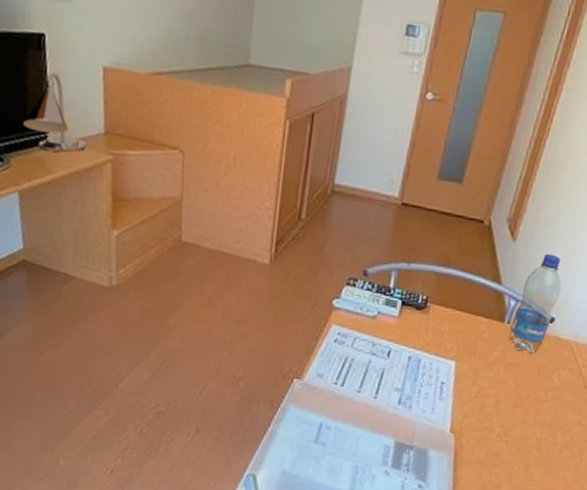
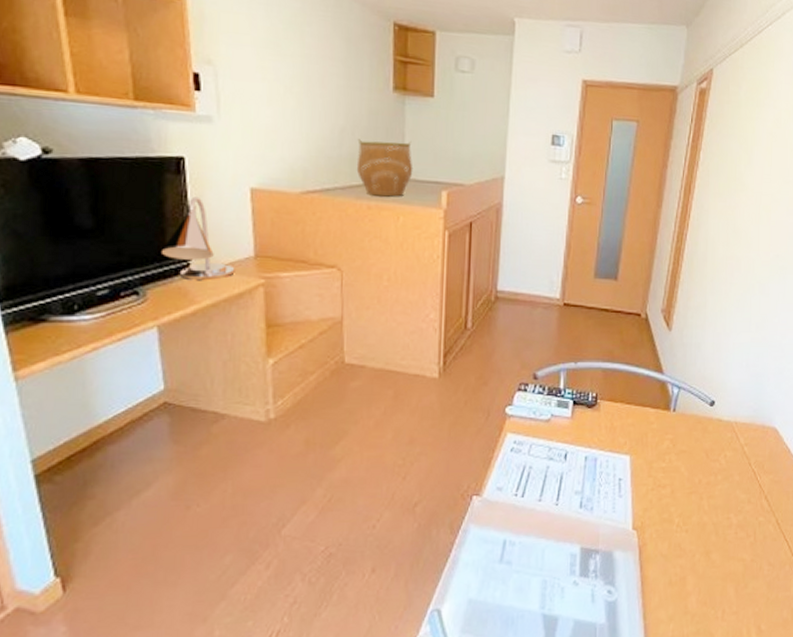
basket: none [203,22,259,83] -> present [356,139,413,197]
bottle: present [508,253,562,354] -> none [675,340,717,439]

